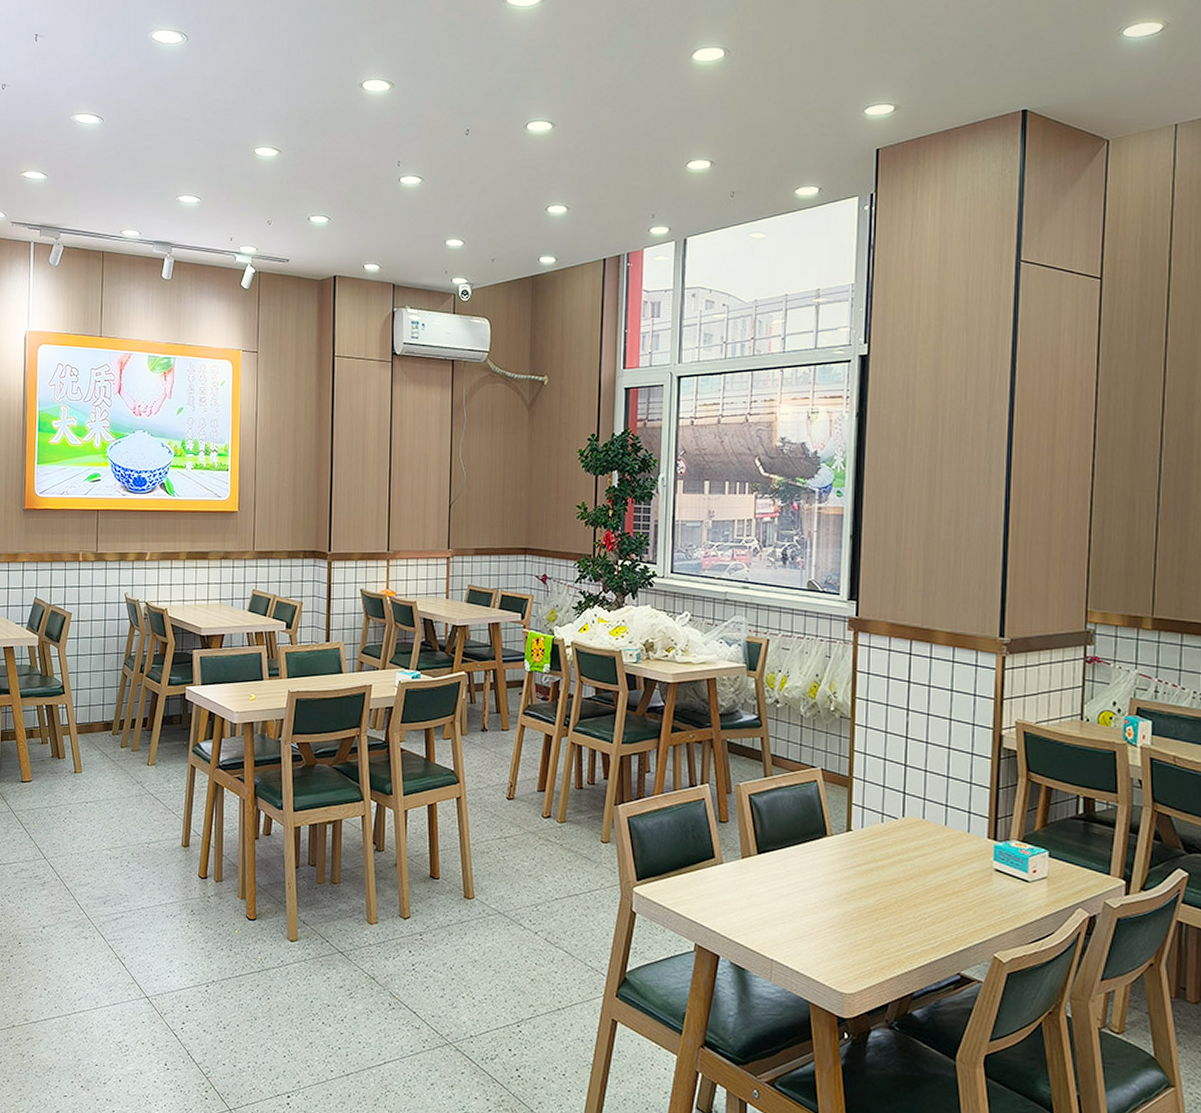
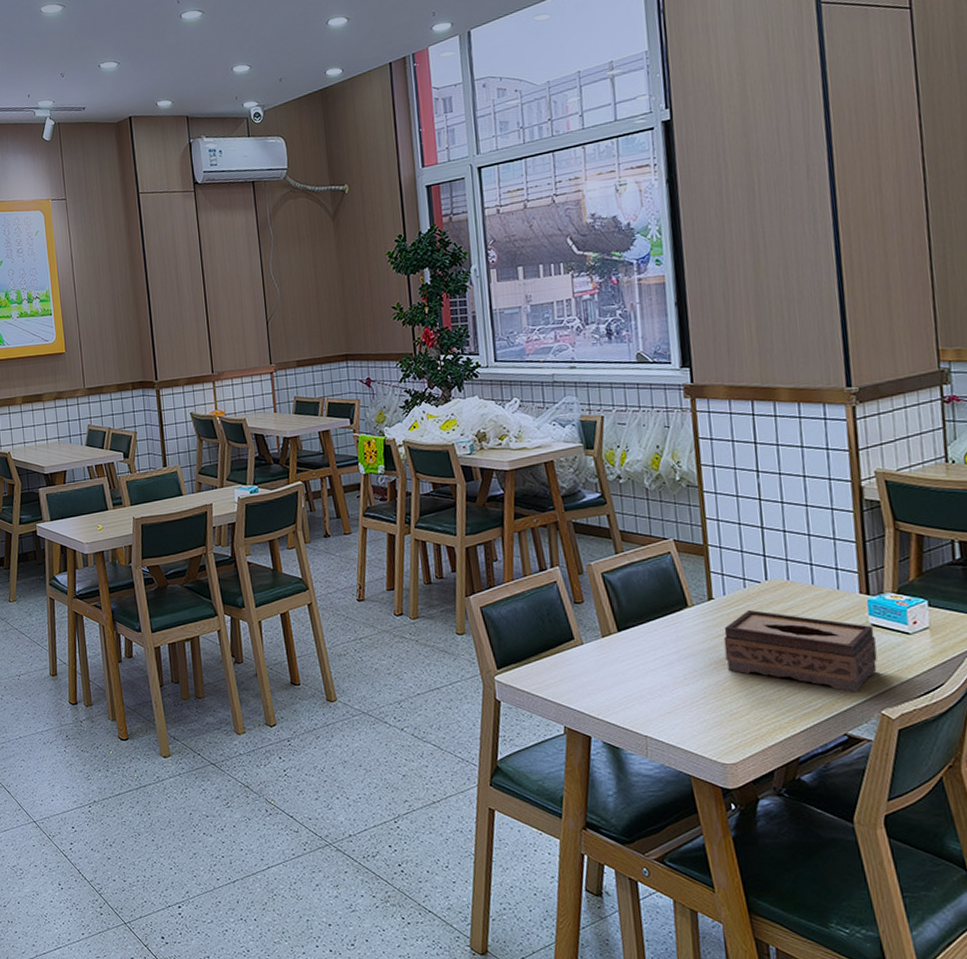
tissue box: none [856,844,997,934] -> present [723,609,877,692]

